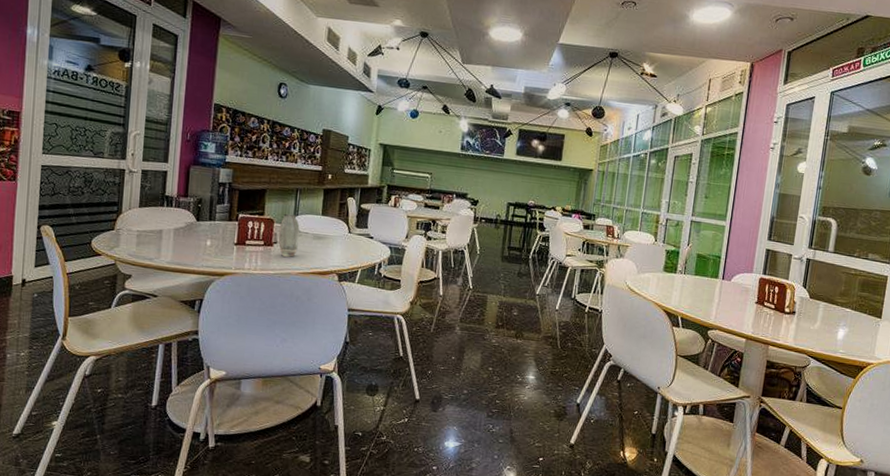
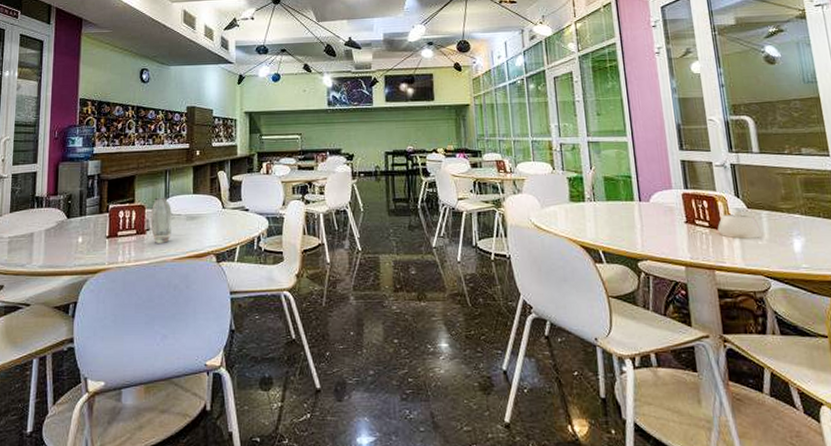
sugar bowl: none [780,299,816,324] -> present [717,212,761,239]

